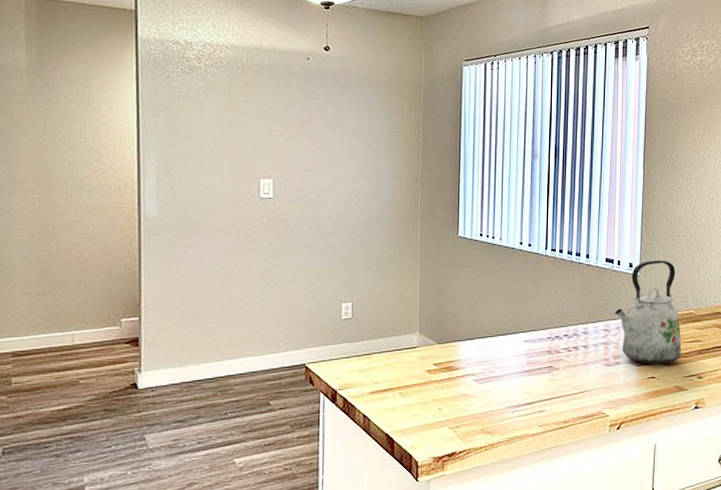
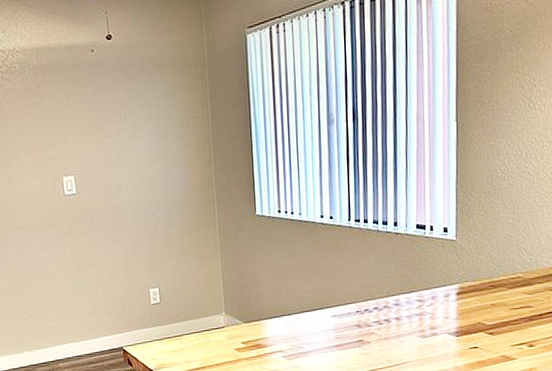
kettle: present [614,260,682,364] -> none [428,221,509,334]

